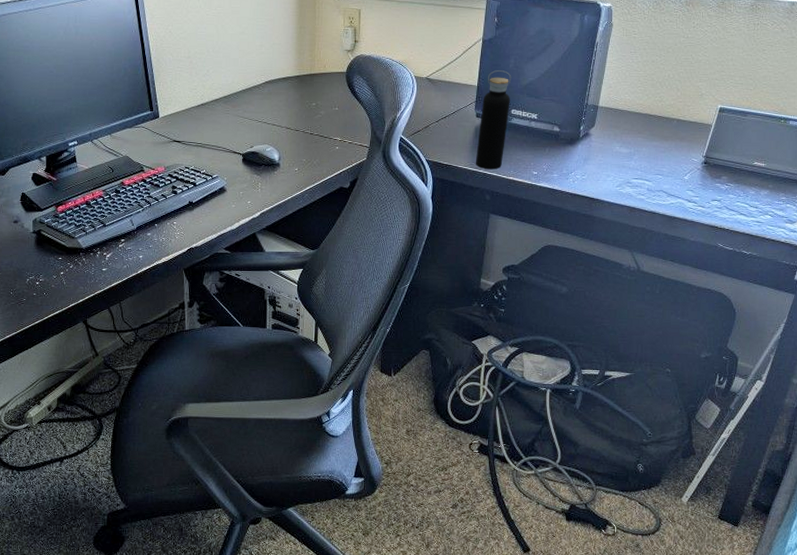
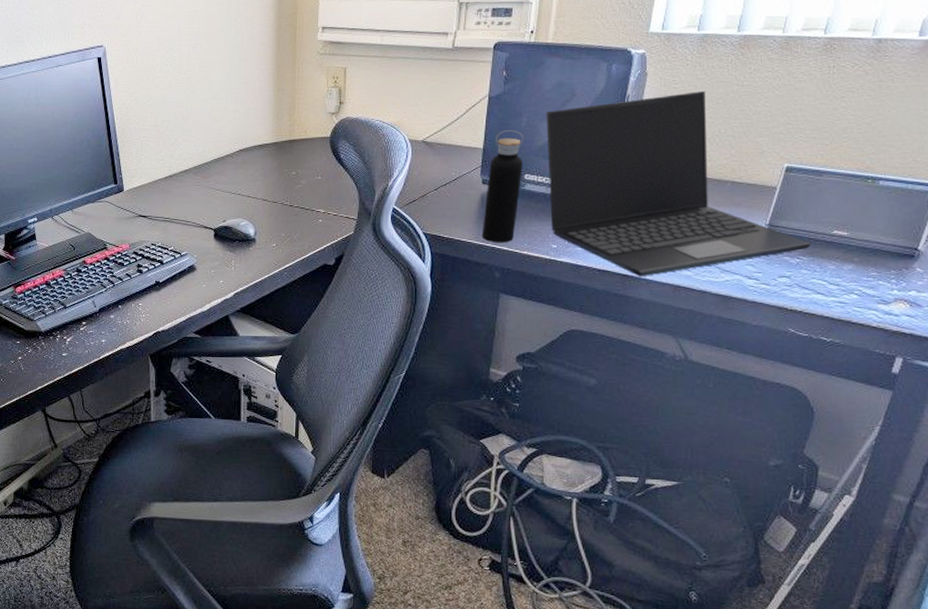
laptop: none [530,41,737,200] -> present [546,91,811,277]

